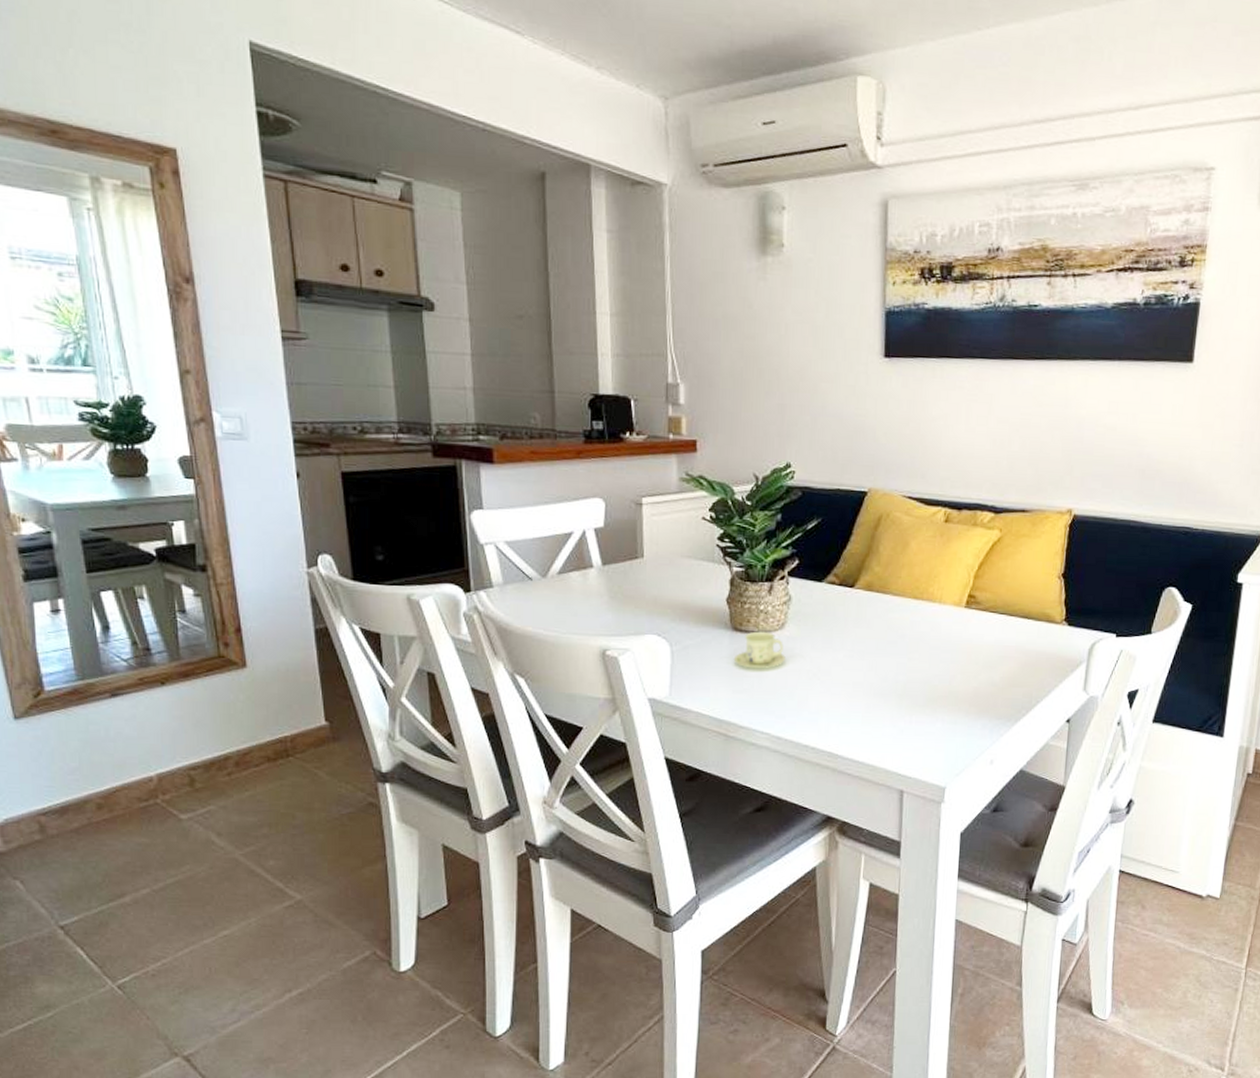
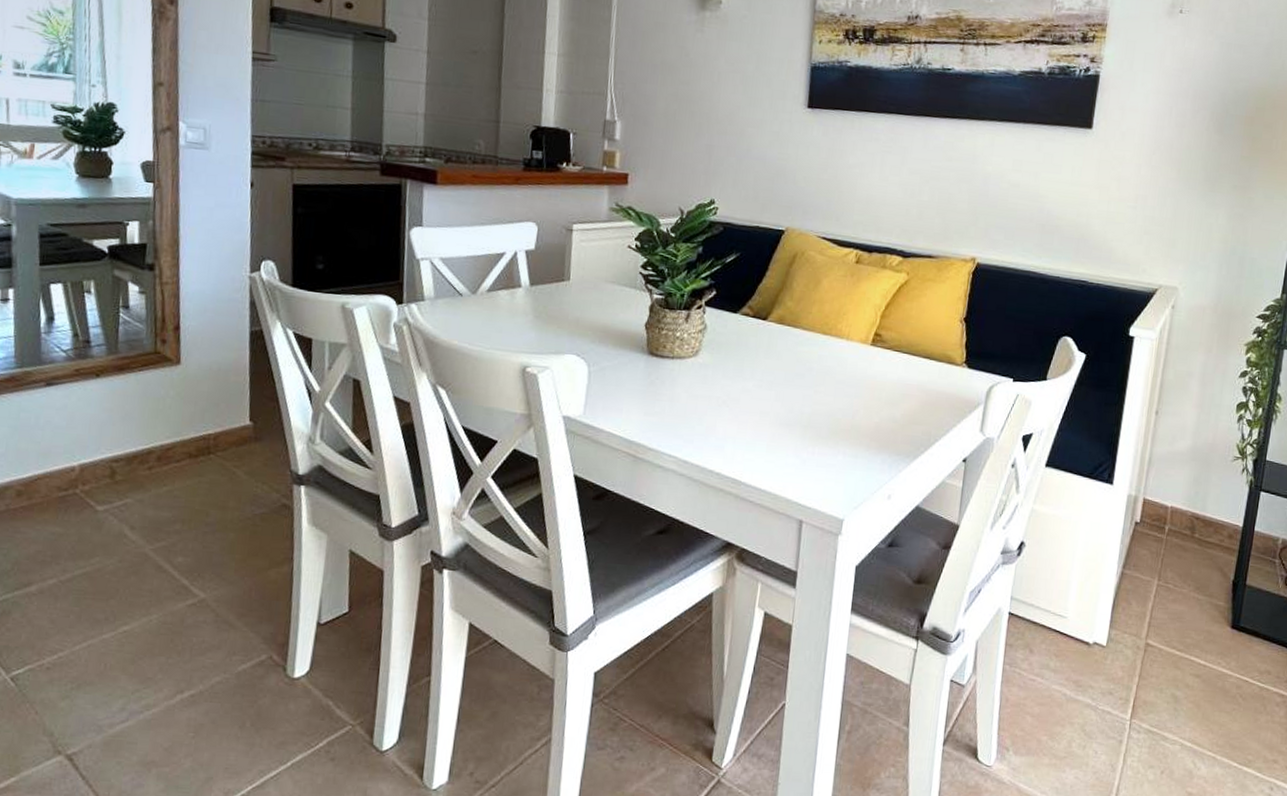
cup and saucer: present [733,631,786,669] -> none [647,357,697,393]

